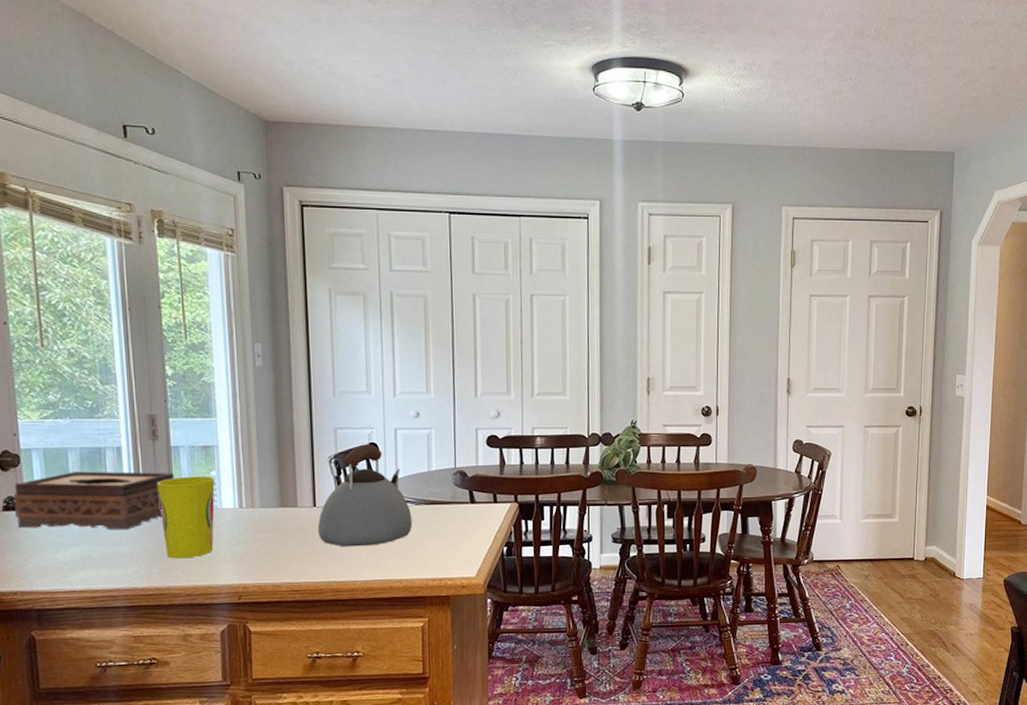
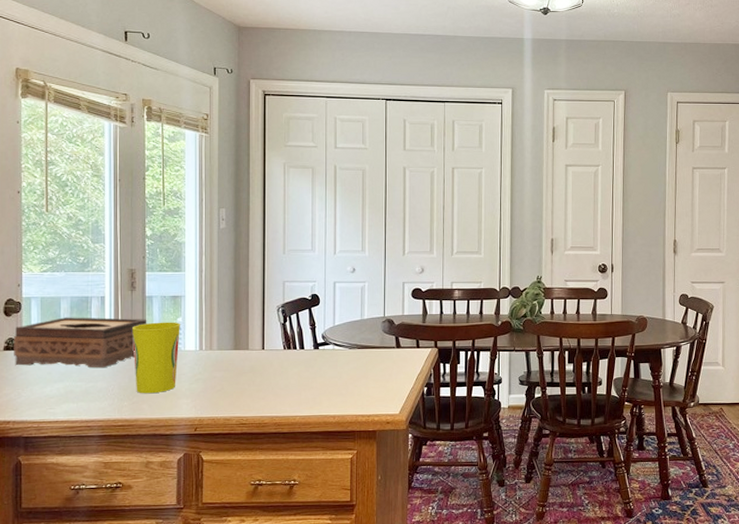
kettle: present [317,444,413,547] -> none [264,295,346,386]

